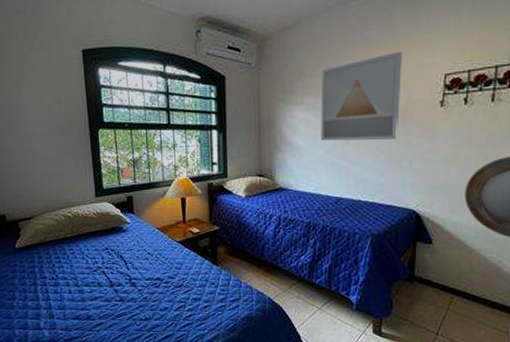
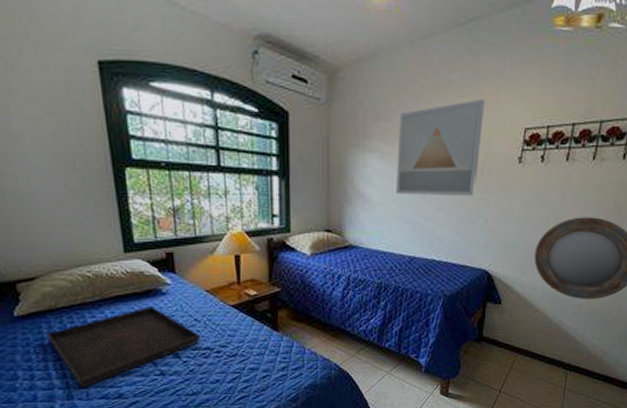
serving tray: none [37,242,152,309] -> present [46,306,200,388]

